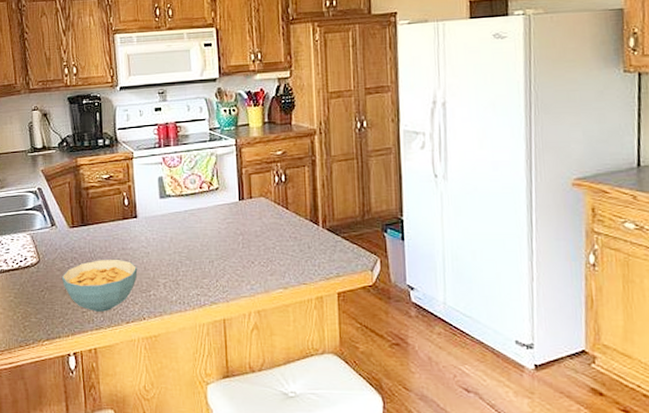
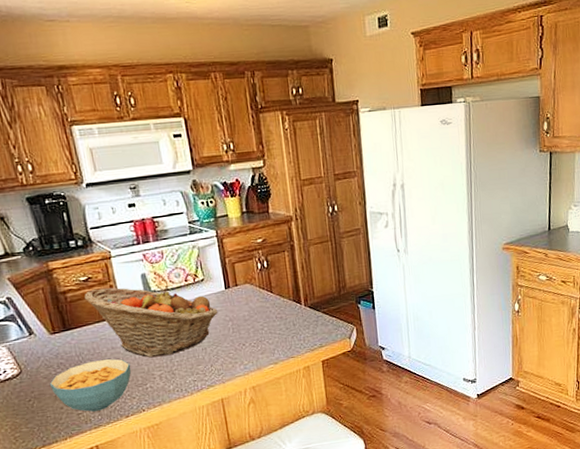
fruit basket: none [103,187,229,264] -> present [84,287,218,358]

